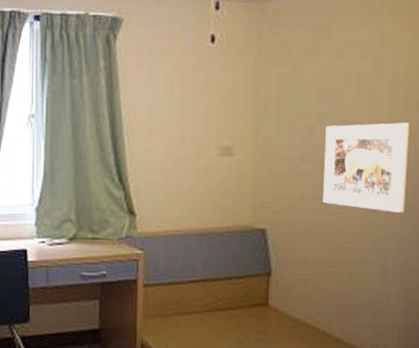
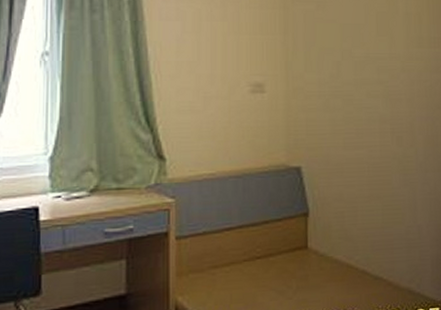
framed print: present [323,122,410,213] -> none [351,57,427,144]

